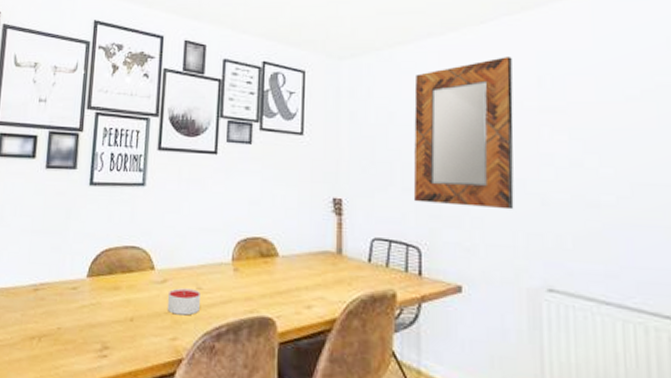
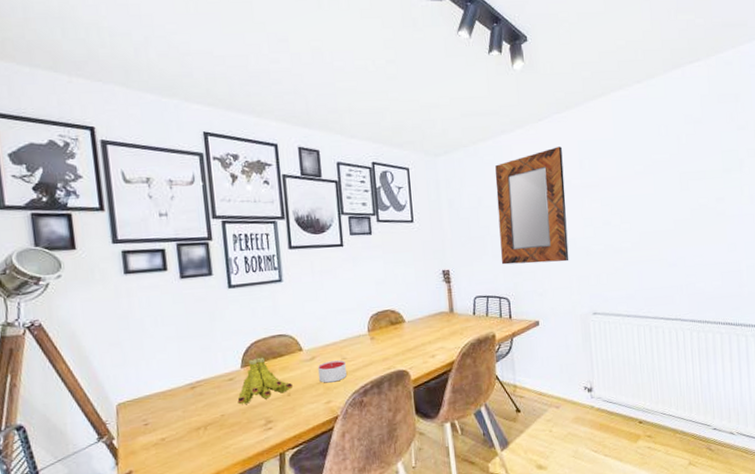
fruit: none [76,269,137,321] -> present [237,357,293,405]

